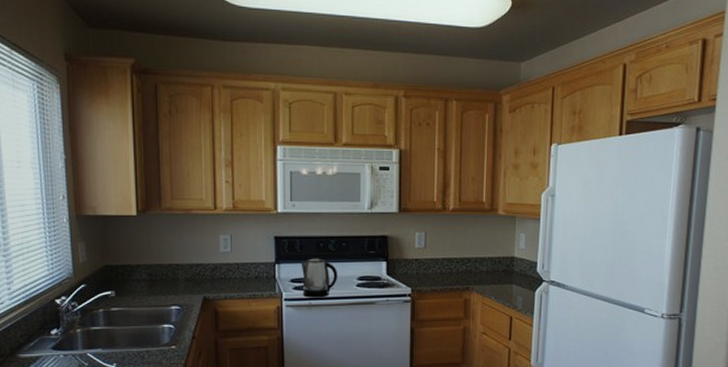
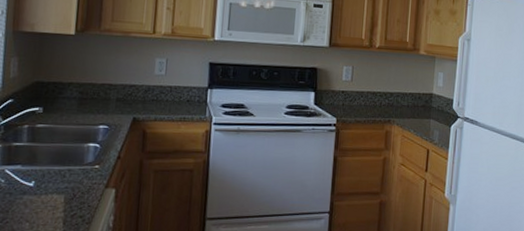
kettle: present [301,258,337,298] -> none [231,85,267,124]

